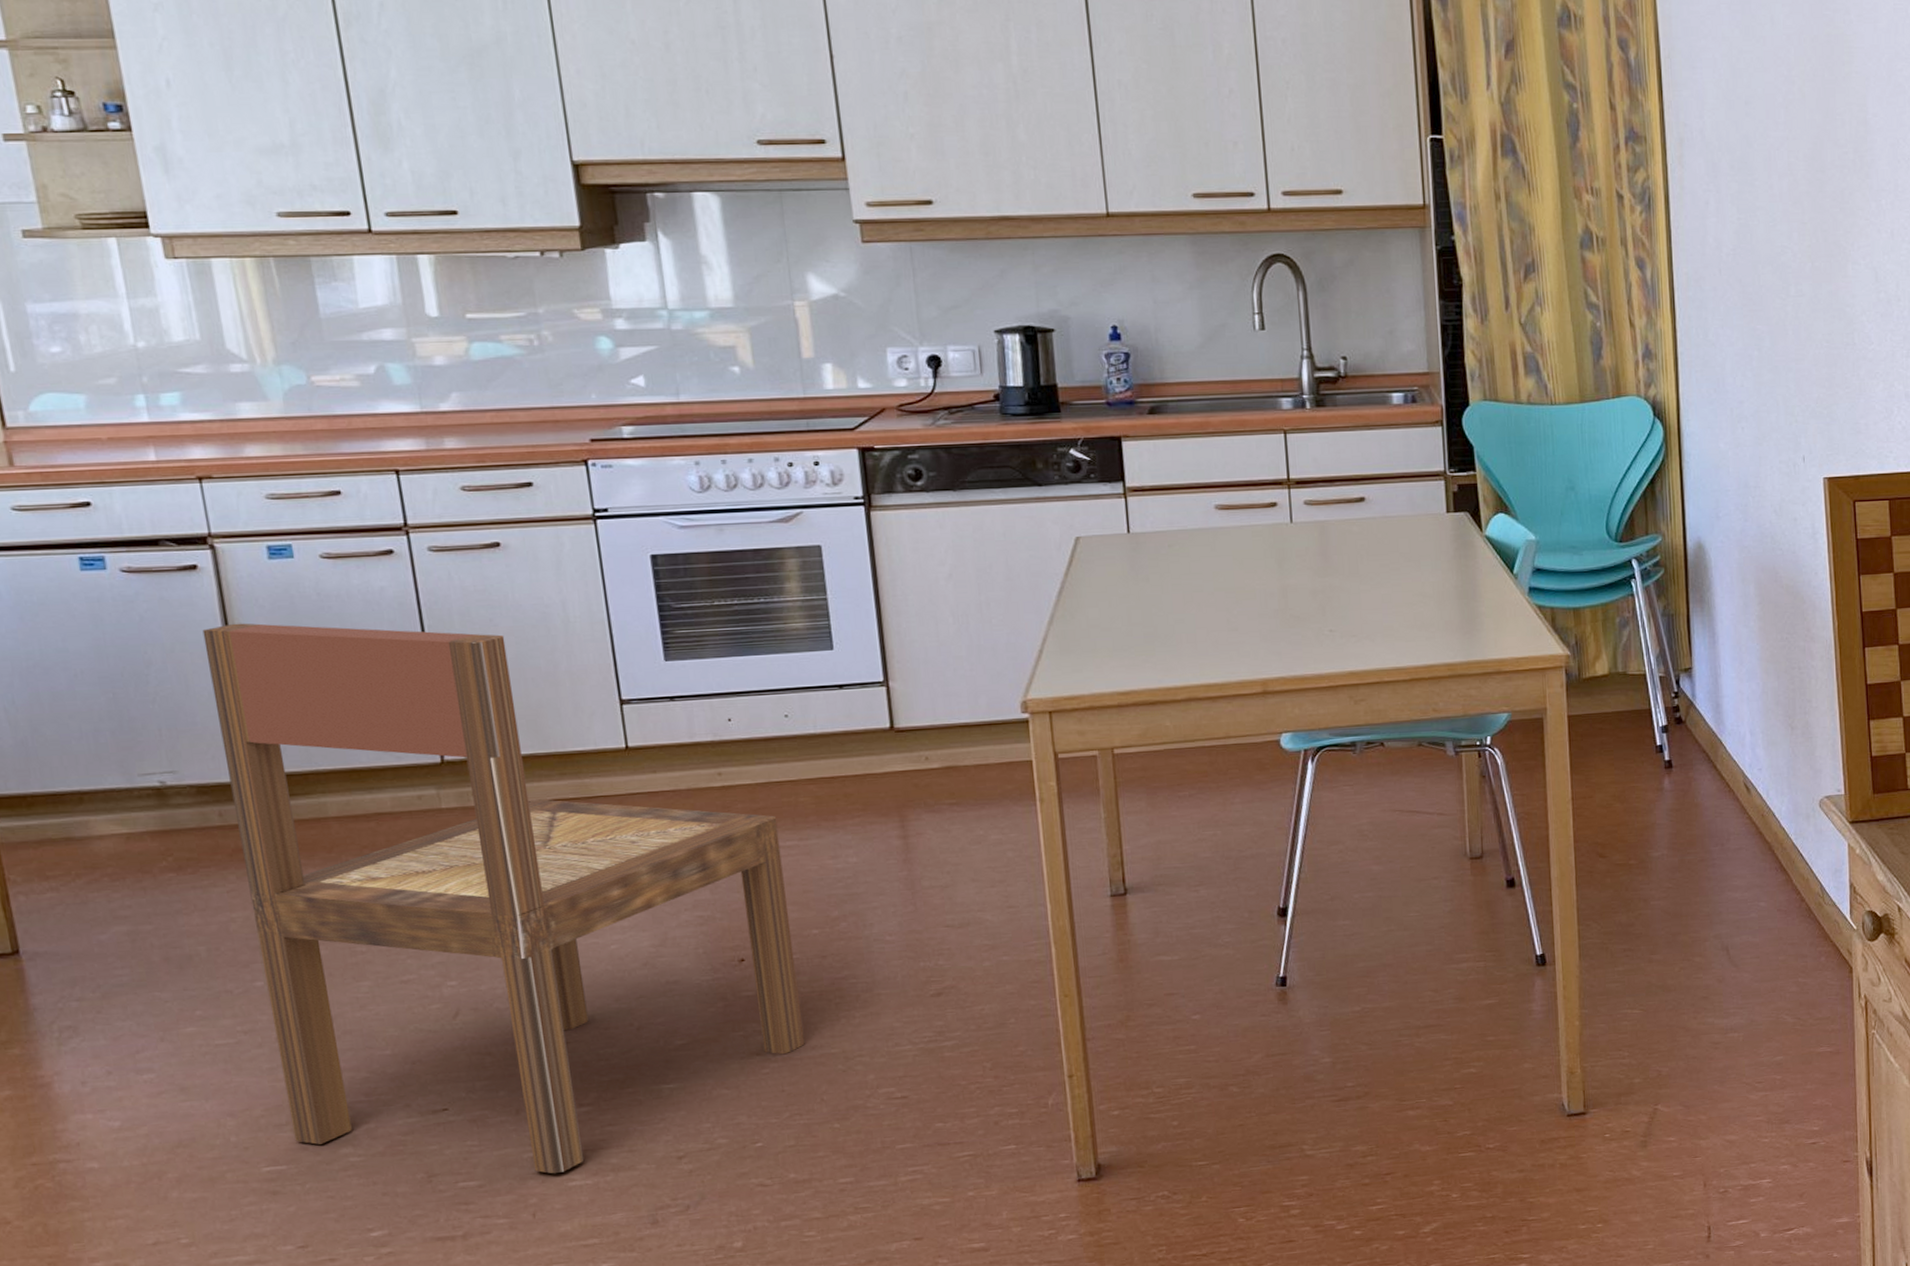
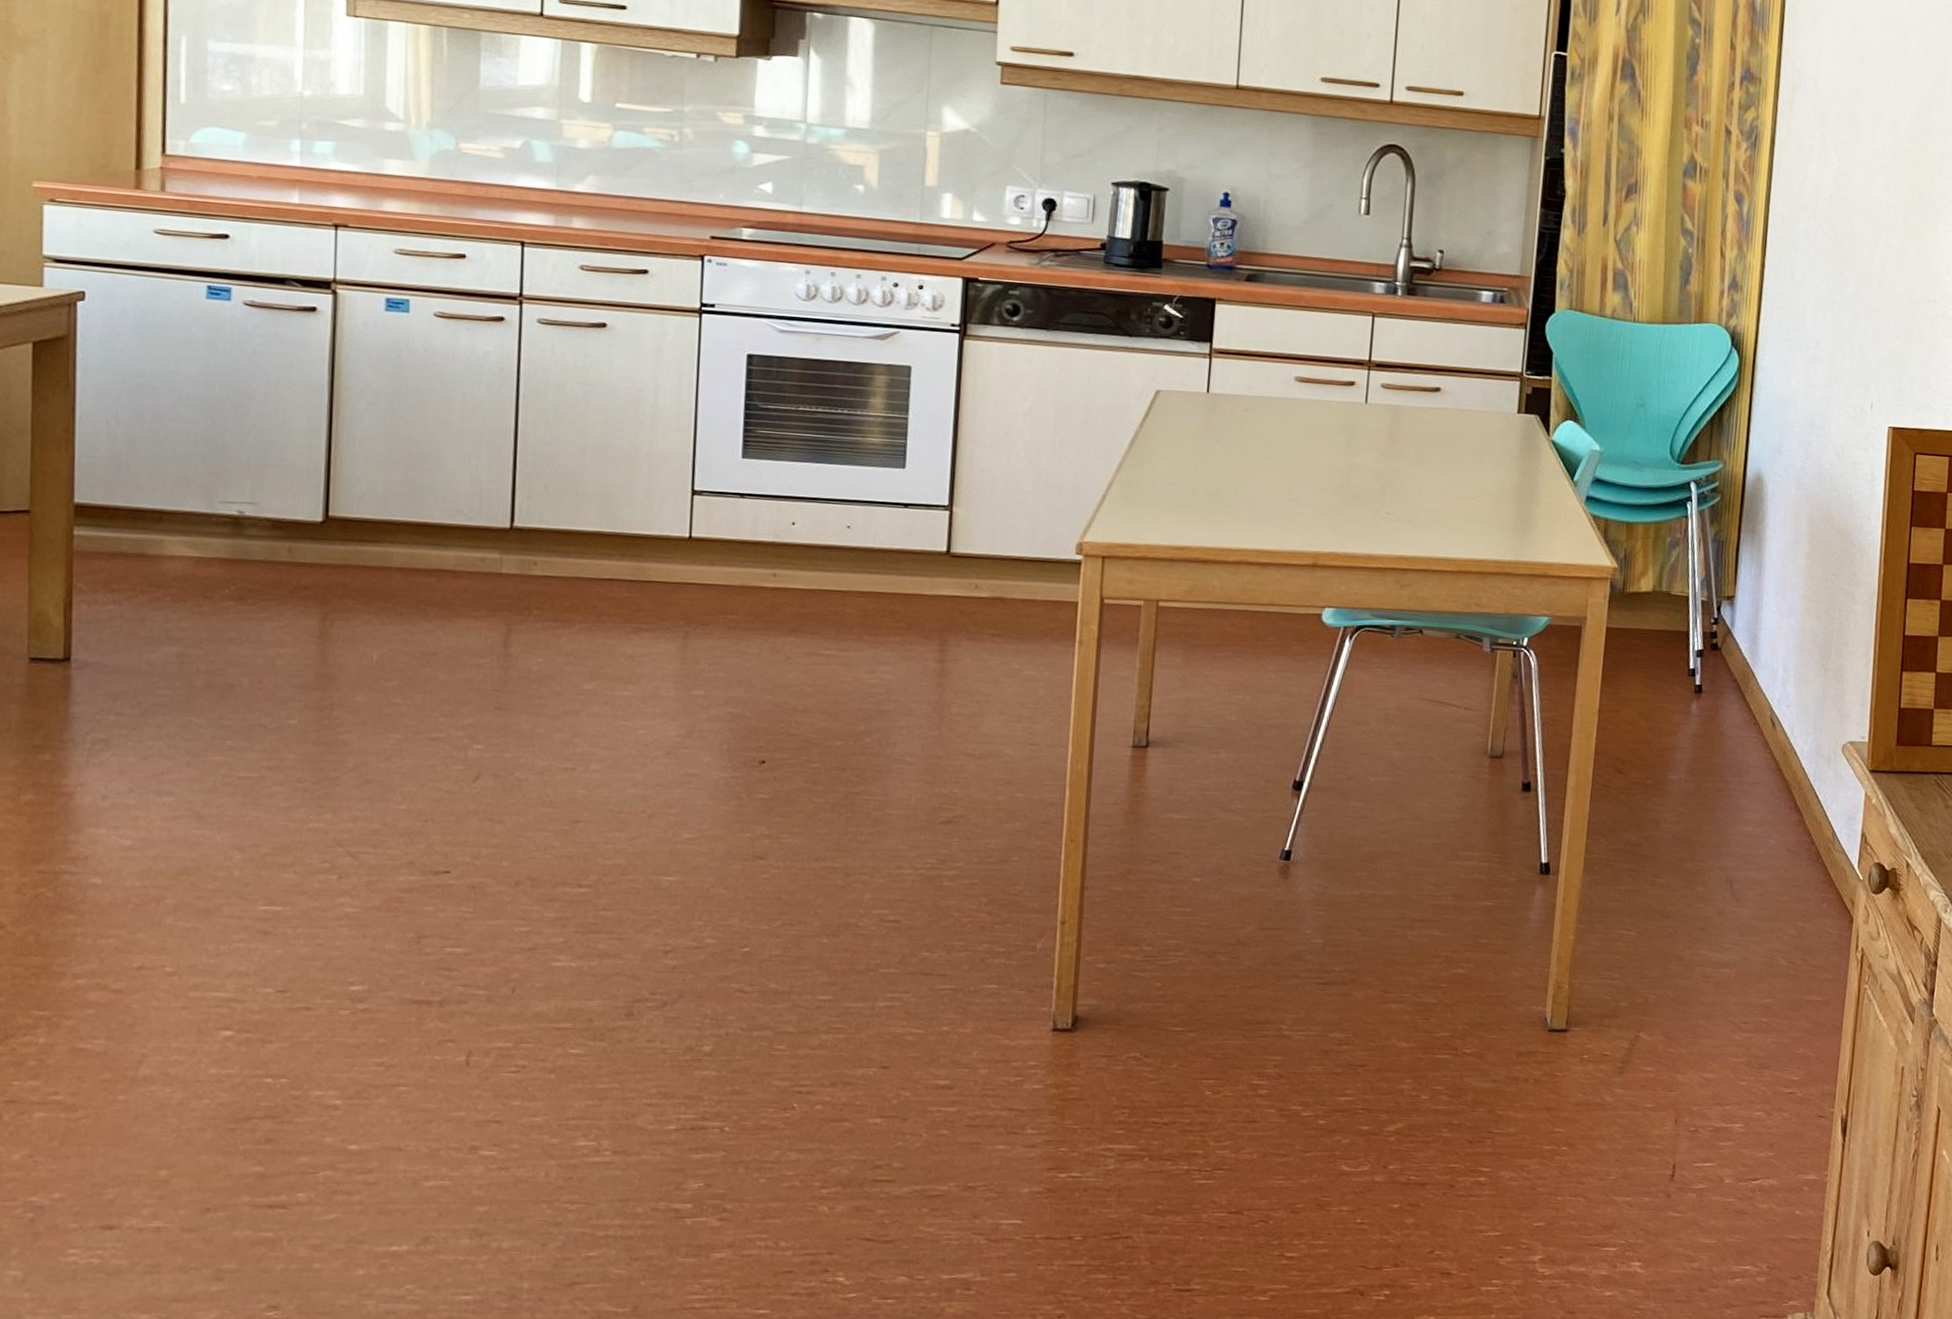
dining chair: present [202,623,805,1174] -> none [296,367,822,952]

